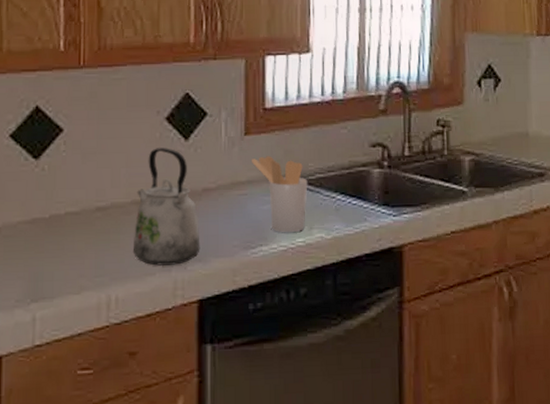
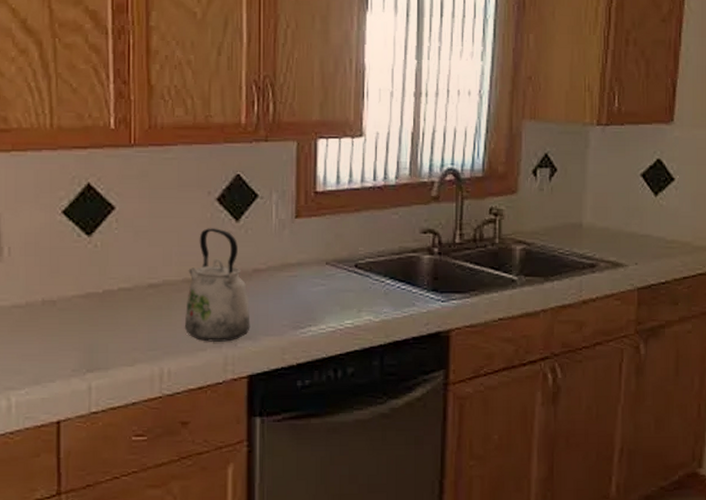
utensil holder: present [251,156,308,233] -> none [301,239,358,315]

